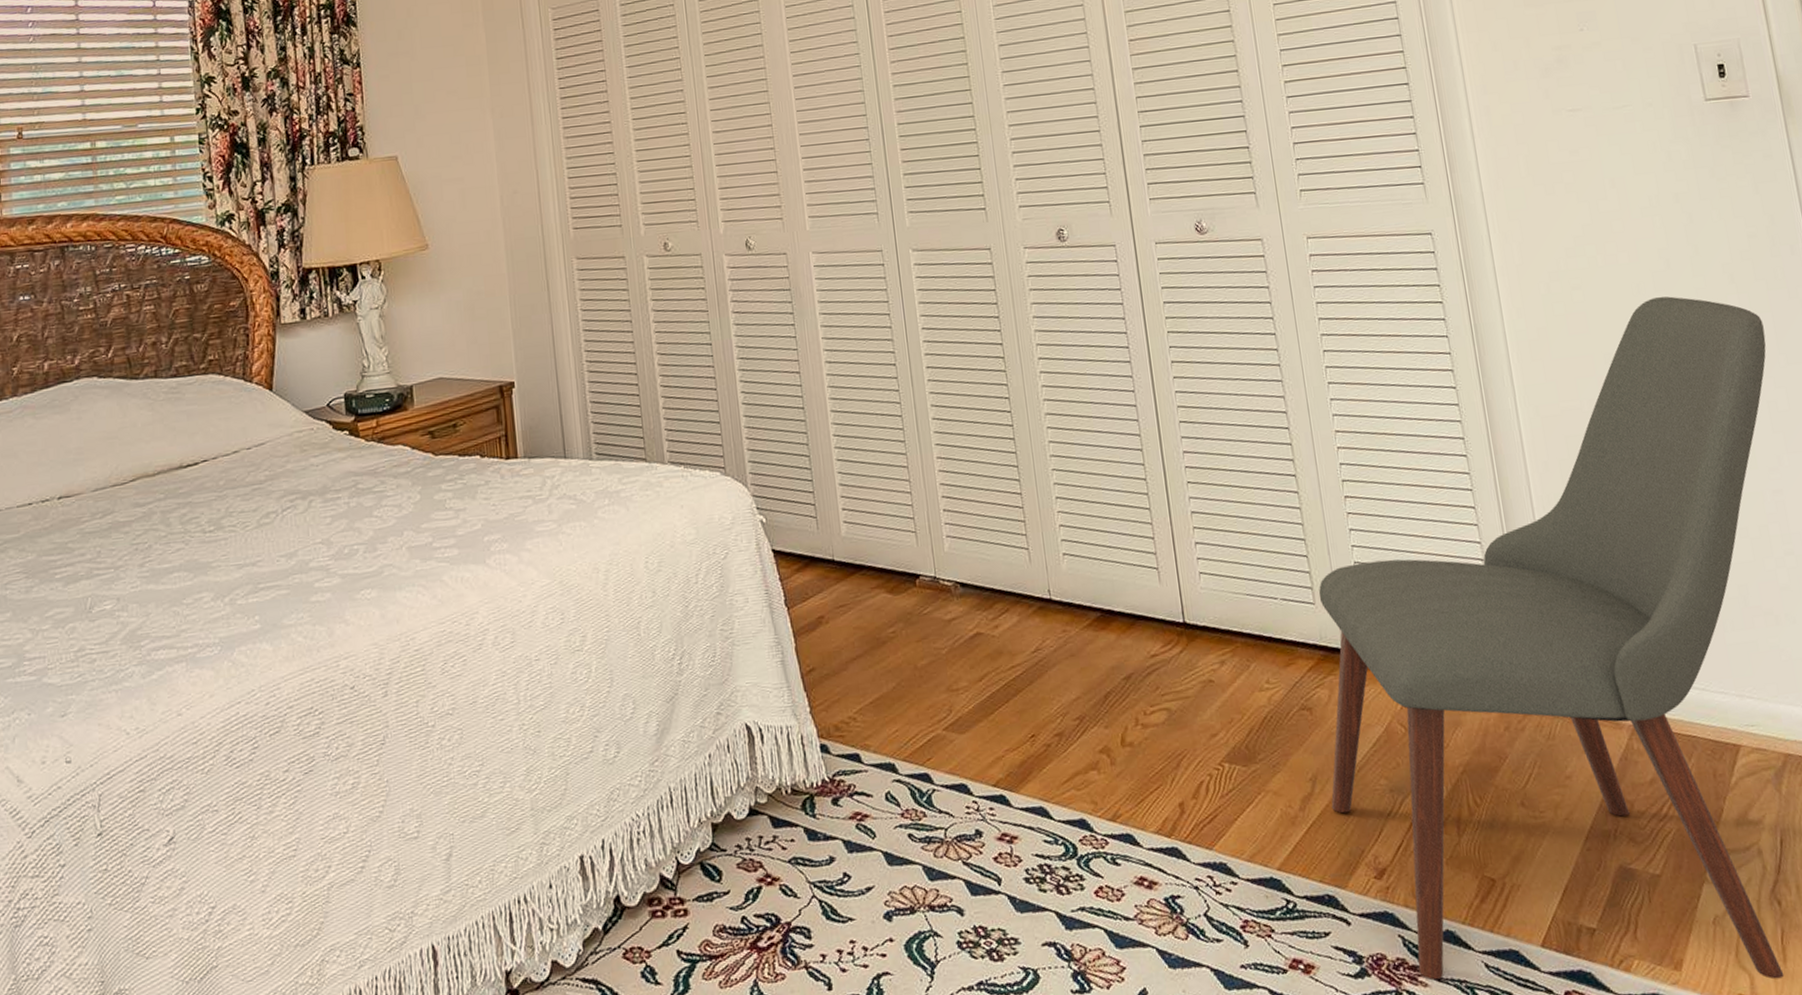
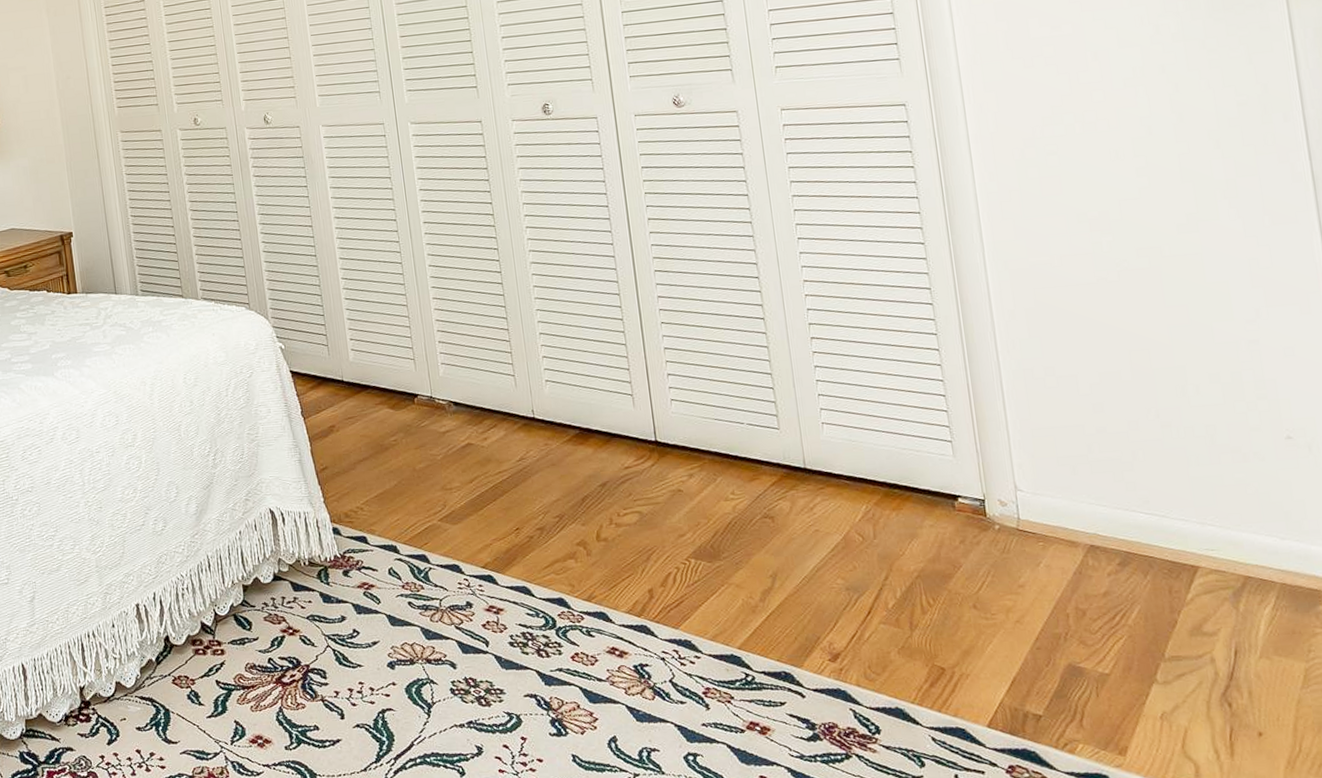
chair: present [1318,296,1785,980] -> none [783,161,1251,770]

